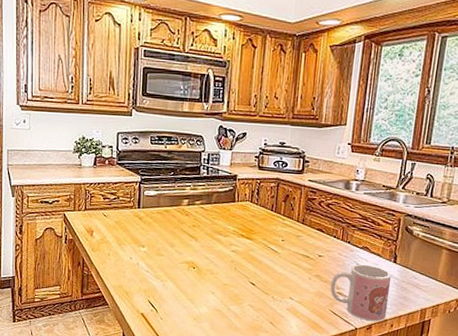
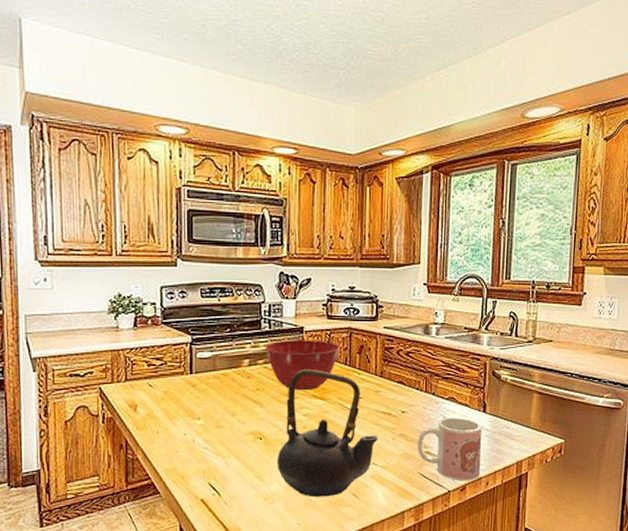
mixing bowl: none [202,185,268,231] -> present [265,340,340,391]
teapot: none [206,212,296,323] -> present [276,370,378,497]

